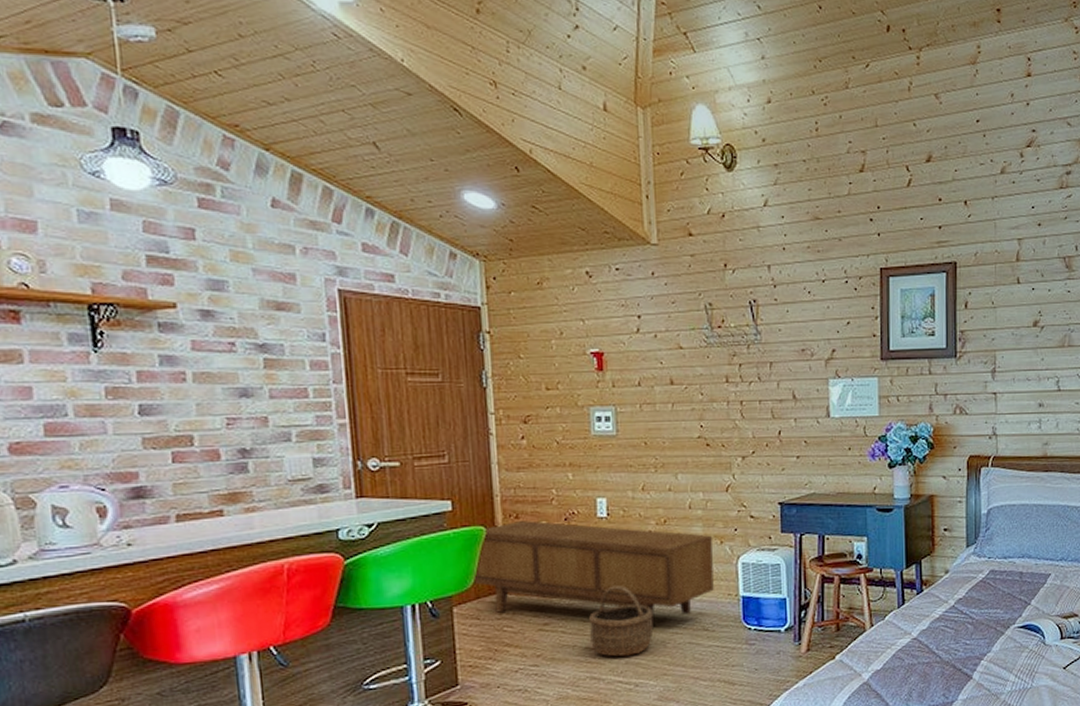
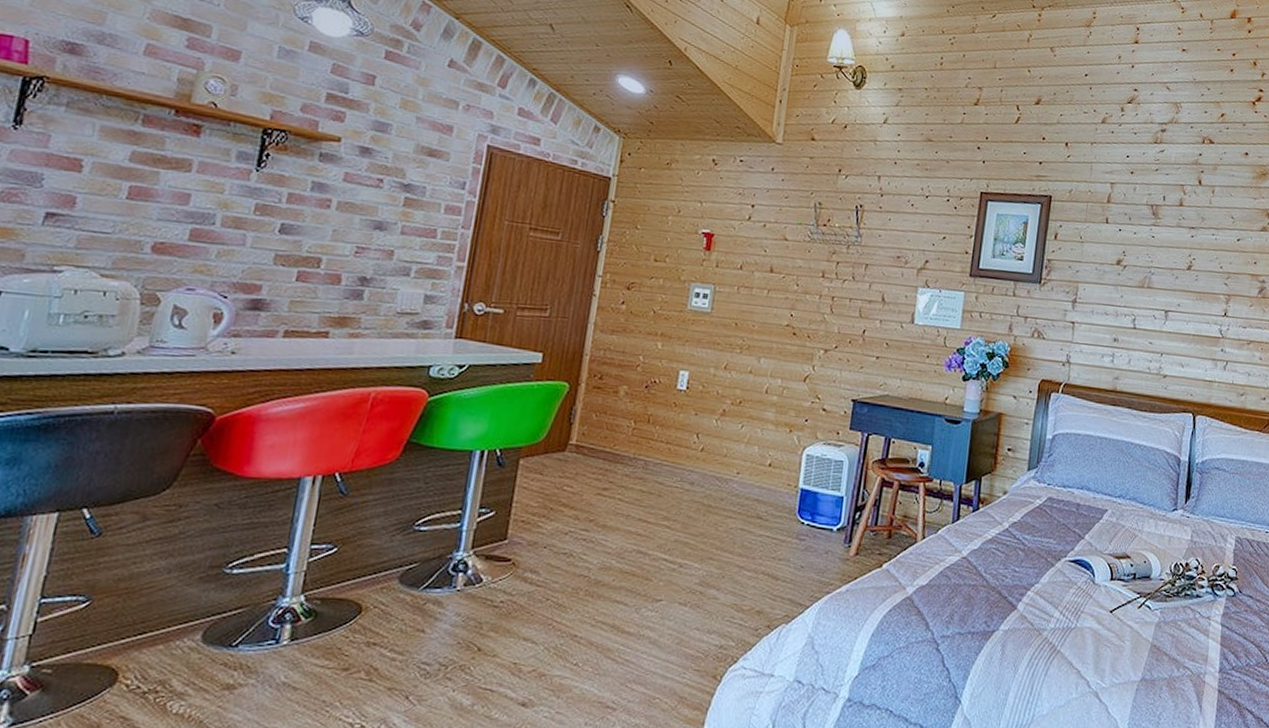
sideboard: present [473,521,714,625] -> none [545,382,782,505]
wicker basket: present [589,585,654,657] -> none [645,459,712,534]

